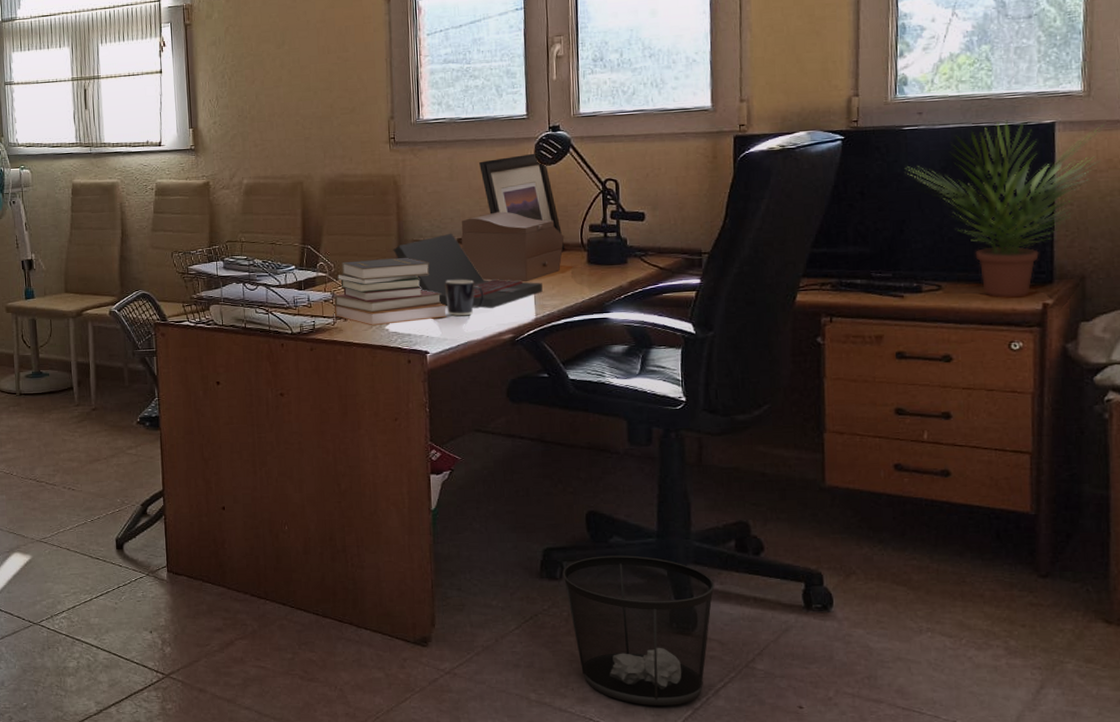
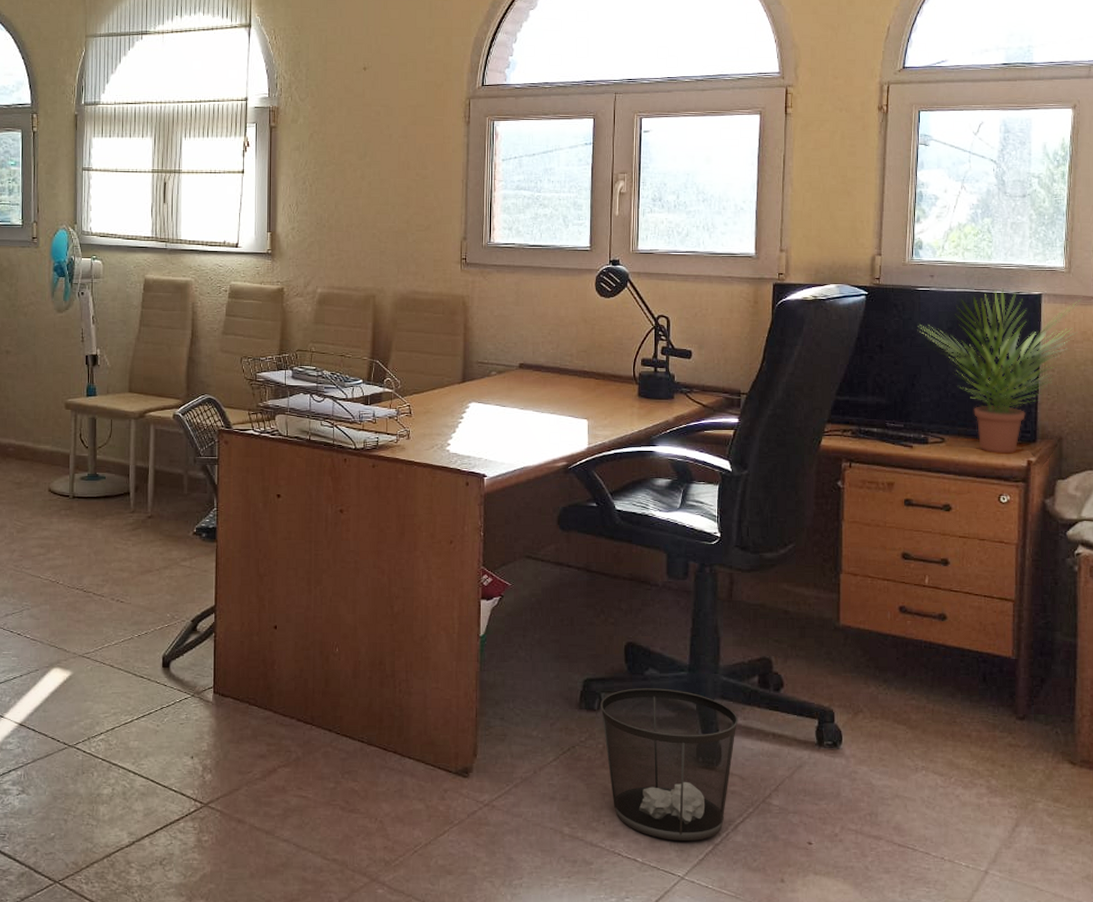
books: present [333,257,447,326] -> none [398,378,506,446]
laptop: present [393,233,543,309] -> none [458,357,596,436]
mug: present [445,279,484,316] -> none [505,404,541,441]
sewing box: present [461,211,565,283] -> none [523,340,618,411]
picture frame: present [479,153,565,251] -> none [544,285,618,382]

